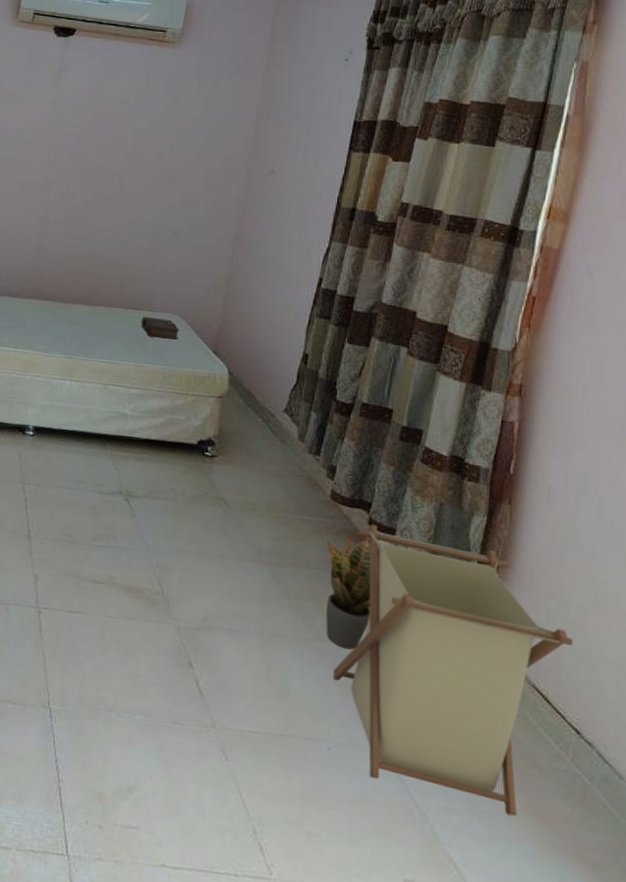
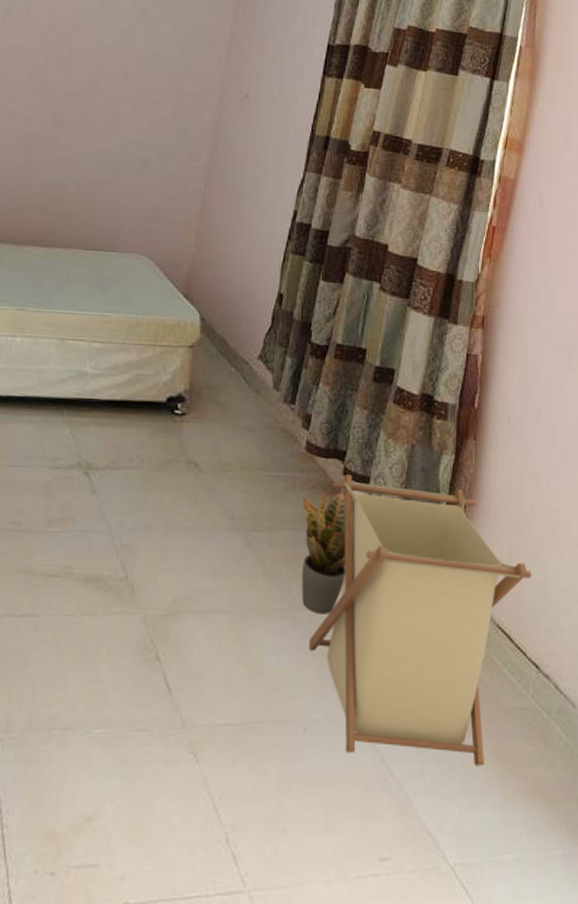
book: present [141,317,180,340] -> none [104,259,148,285]

